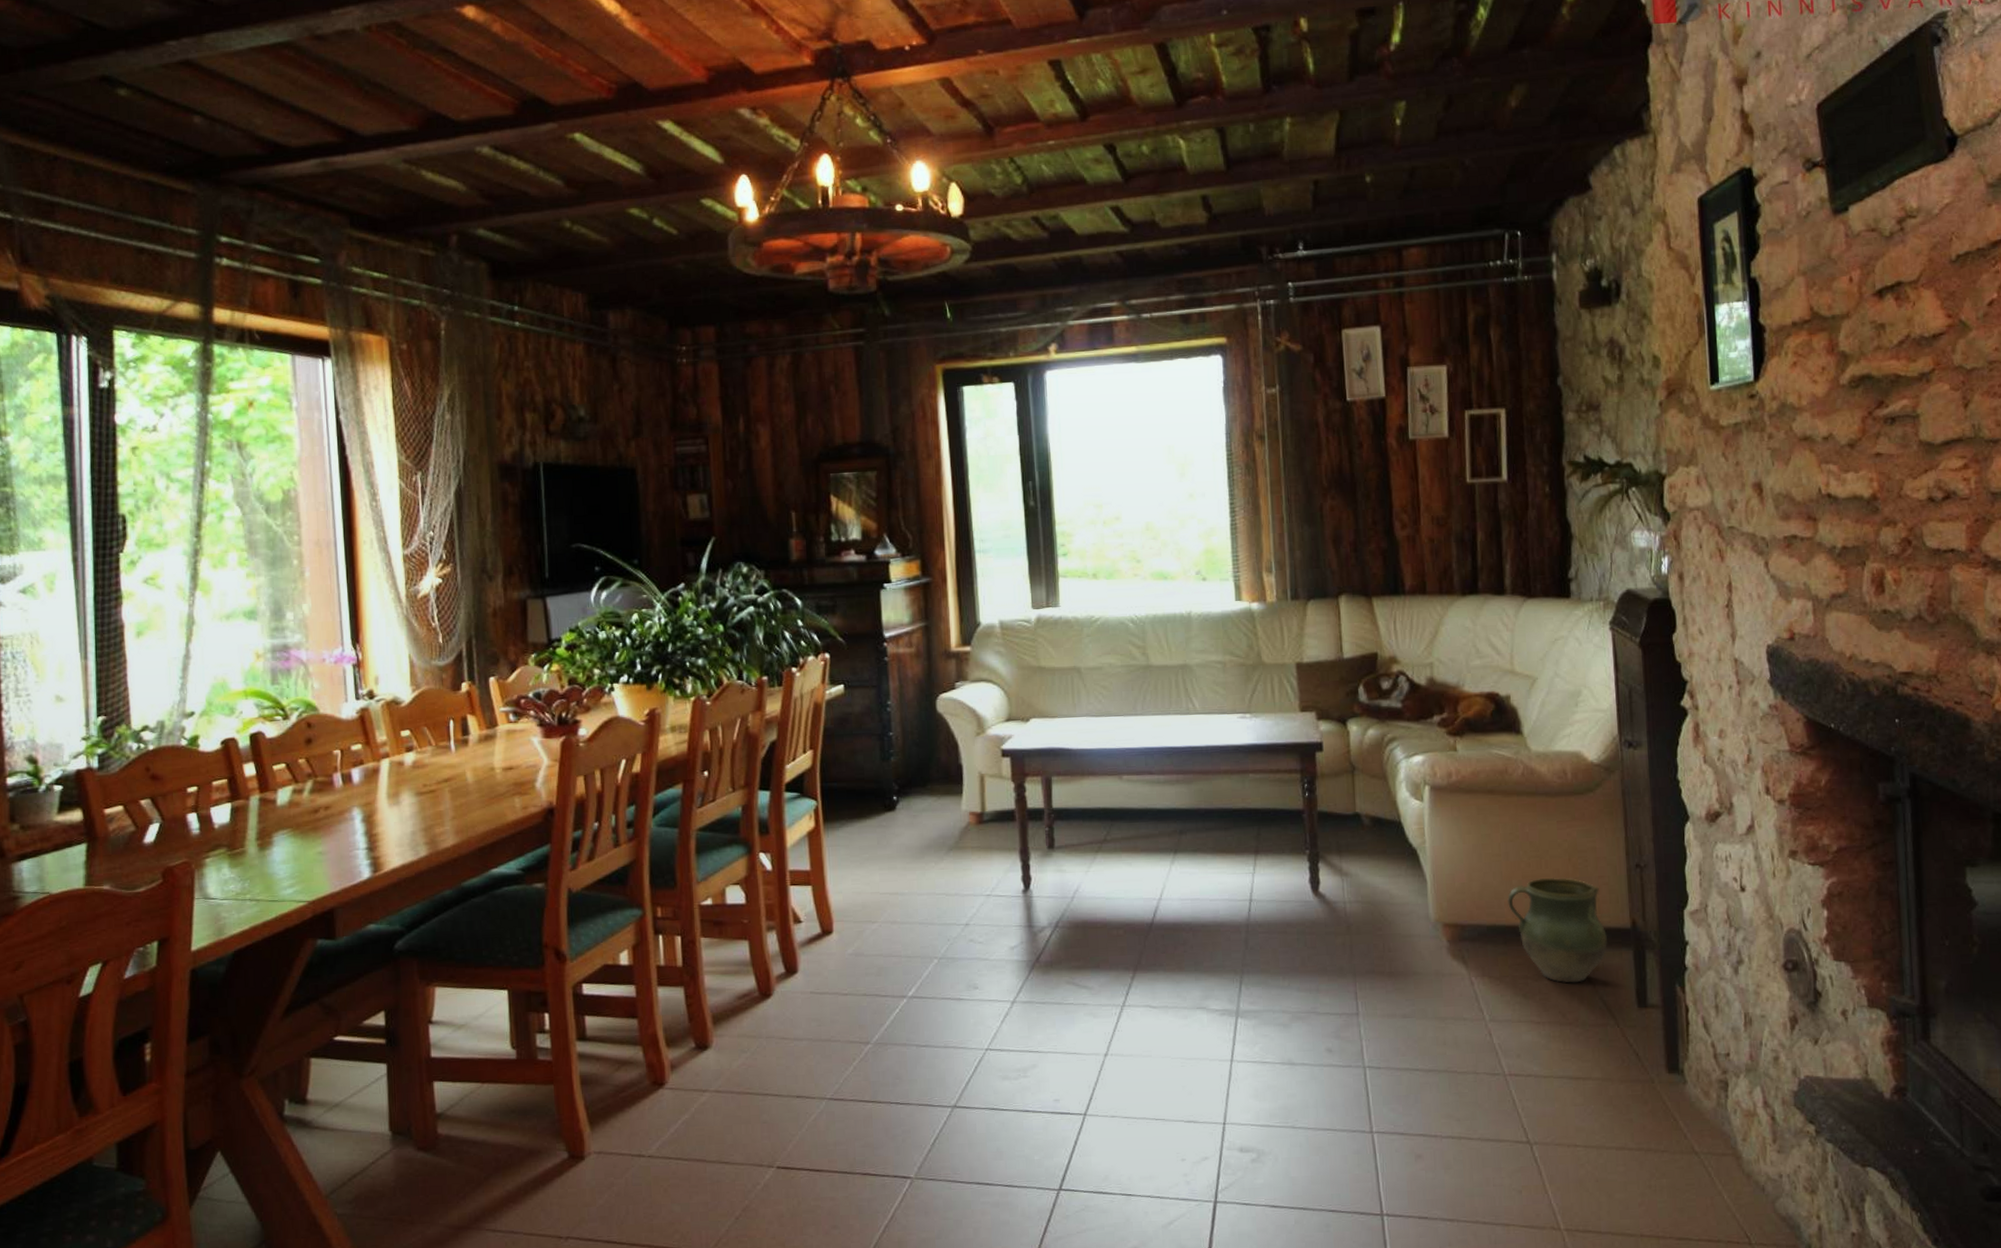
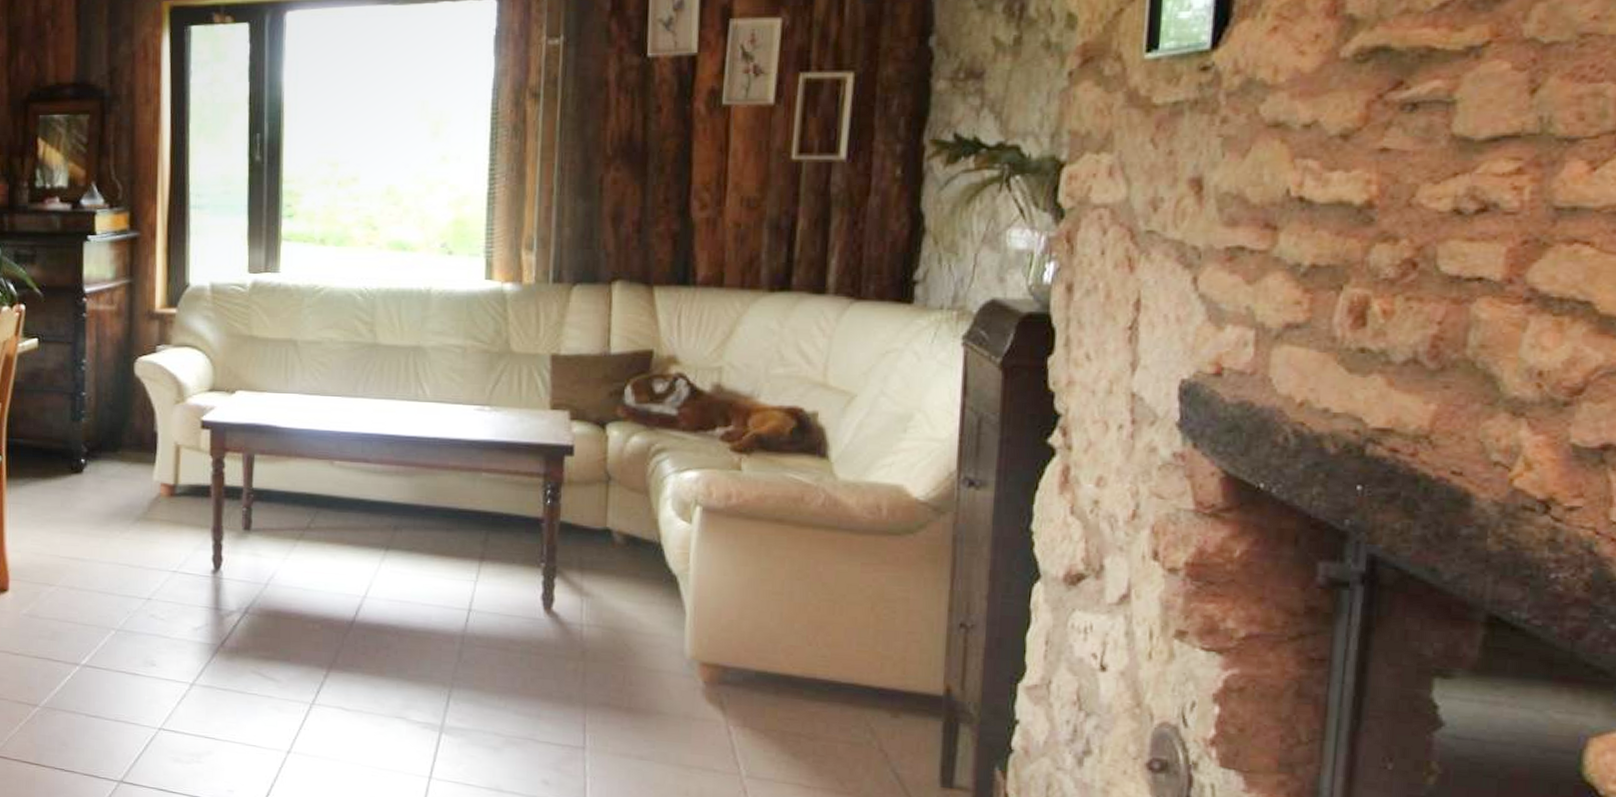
ceramic jug: present [1507,877,1608,984] -> none [785,626,912,749]

